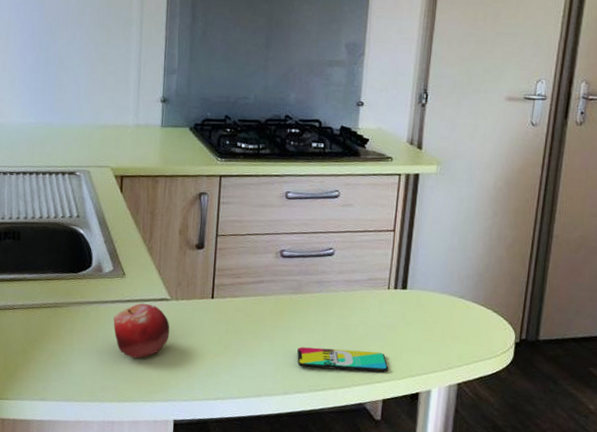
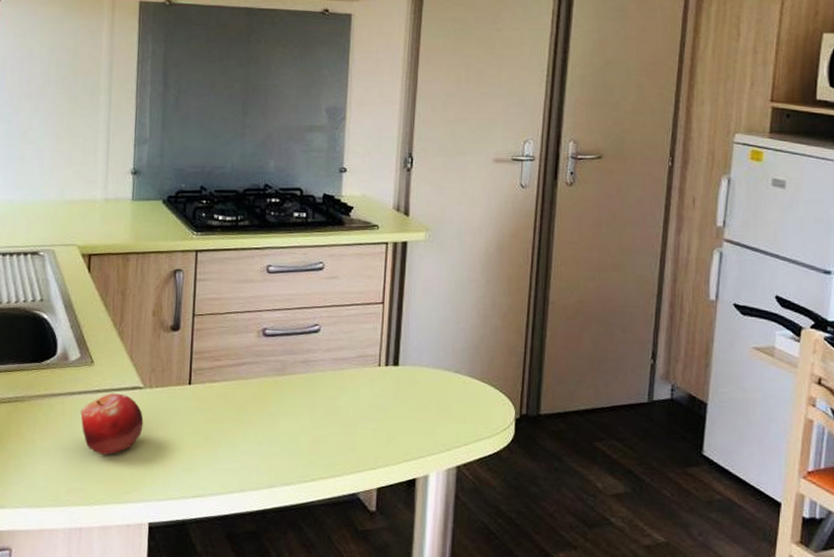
smartphone: present [297,347,389,373] -> none [283,433,382,459]

